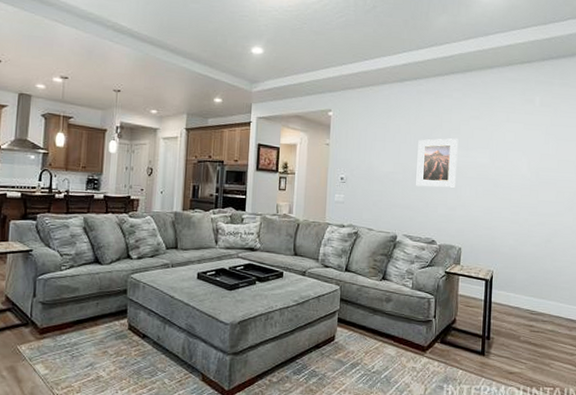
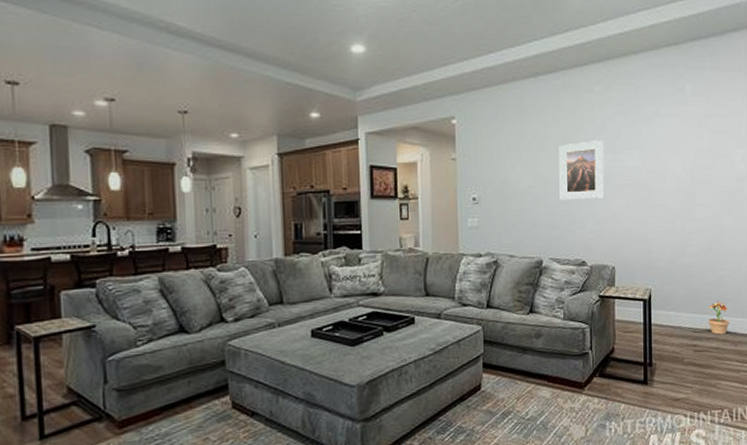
potted plant: none [545,288,565,319] -> present [708,301,729,335]

